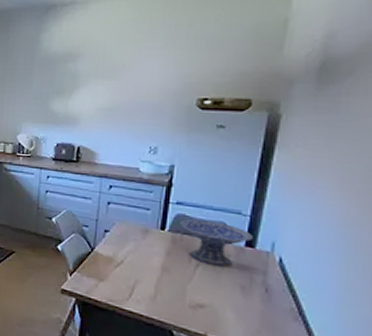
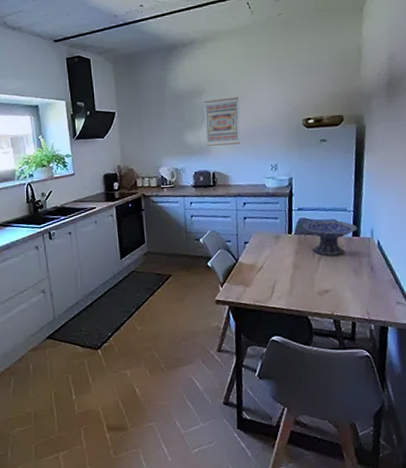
wall art: none [74,65,120,119] -> present [204,97,241,146]

